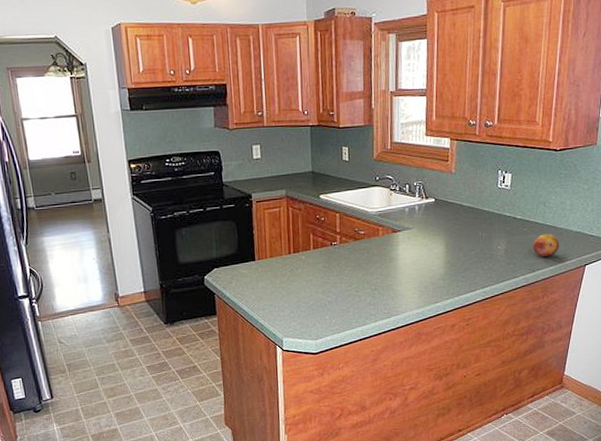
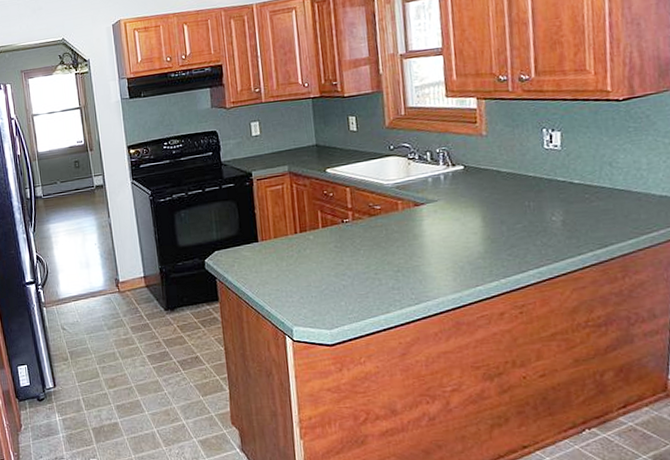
fruit: present [532,233,560,257] -> none [599,199,639,228]

